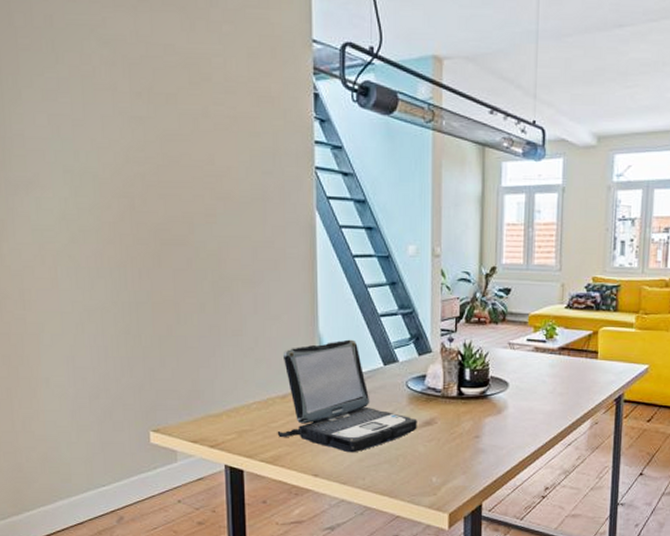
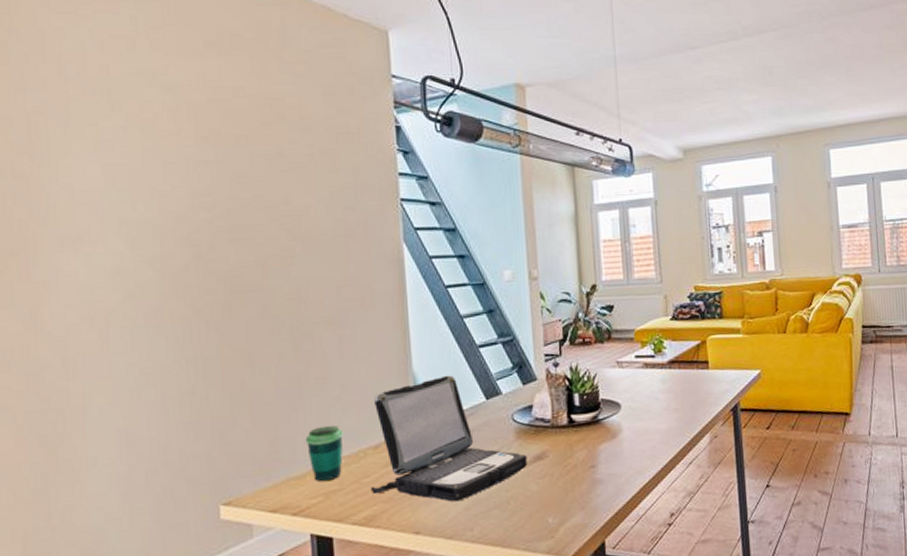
cup: none [222,373,255,421] -> present [305,425,343,481]

